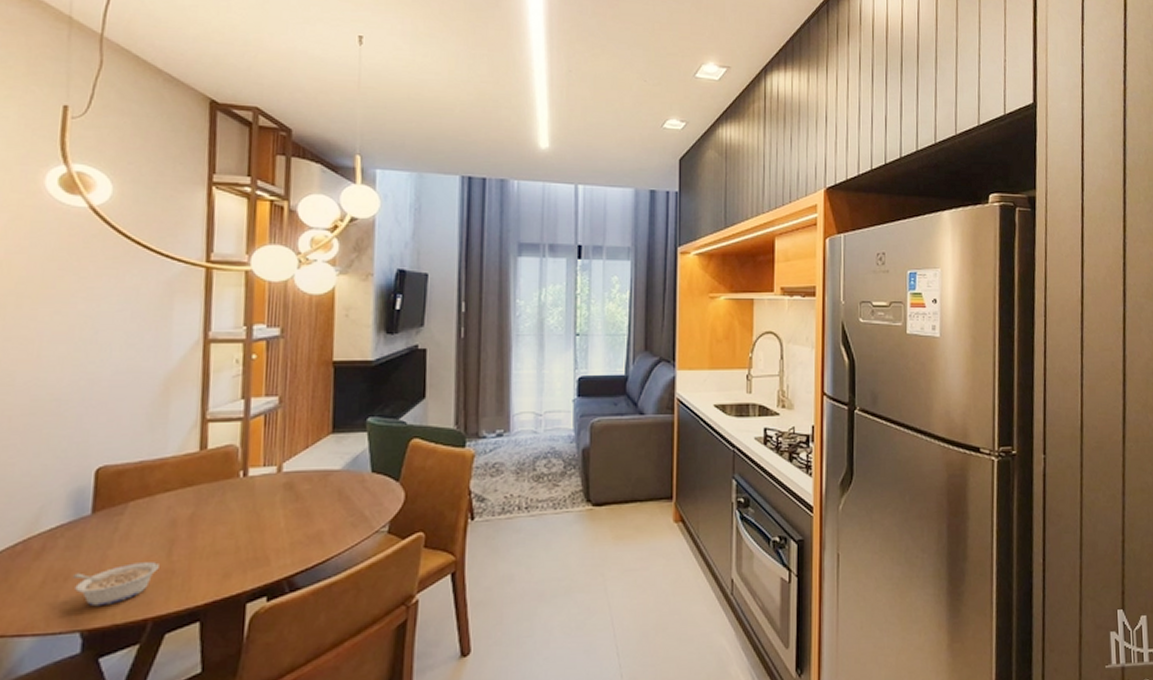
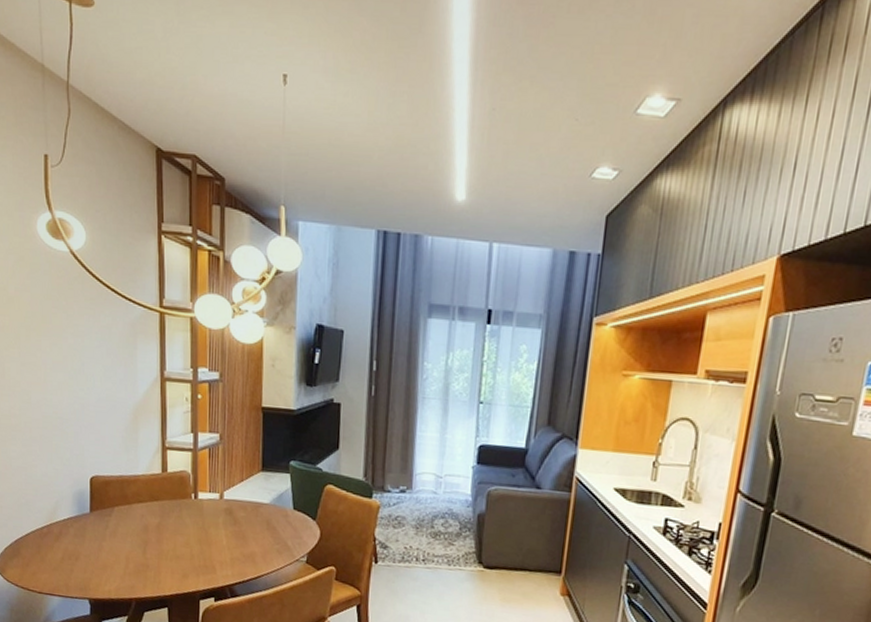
legume: present [72,562,159,607] -> none [80,554,138,584]

